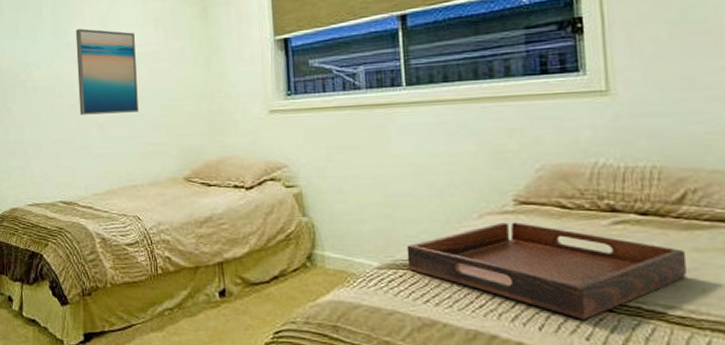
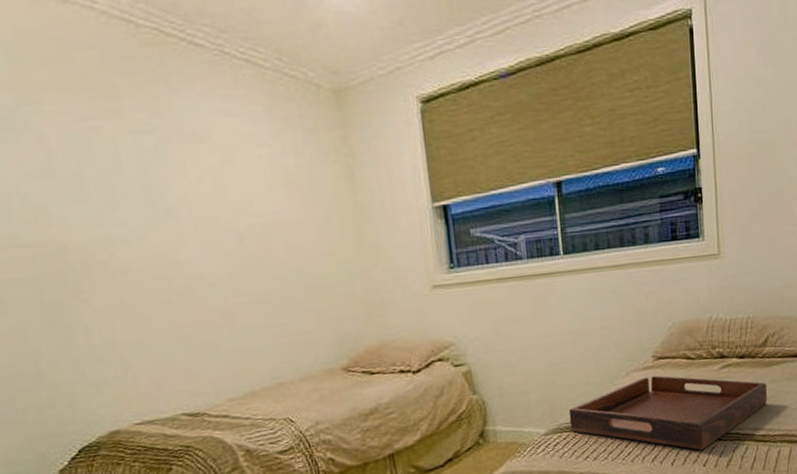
wall art: present [75,28,139,115] -> none [177,190,278,304]

